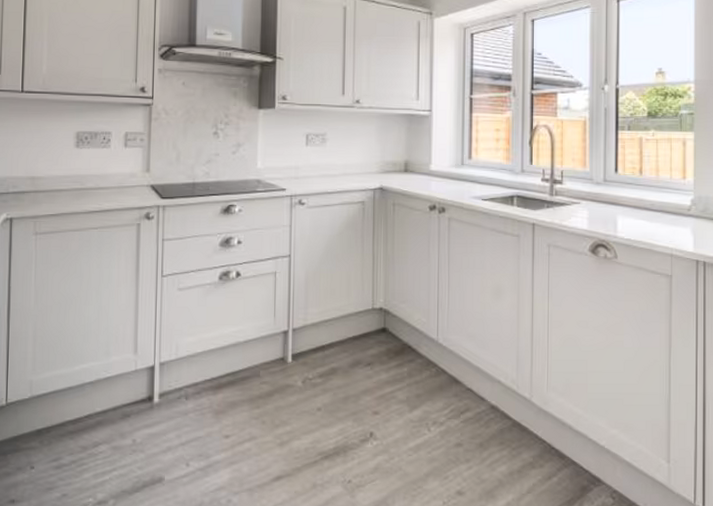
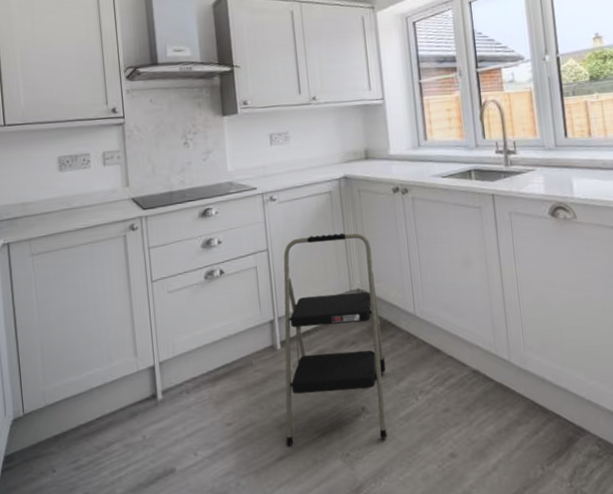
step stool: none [286,246,401,468] -> present [283,233,387,446]

